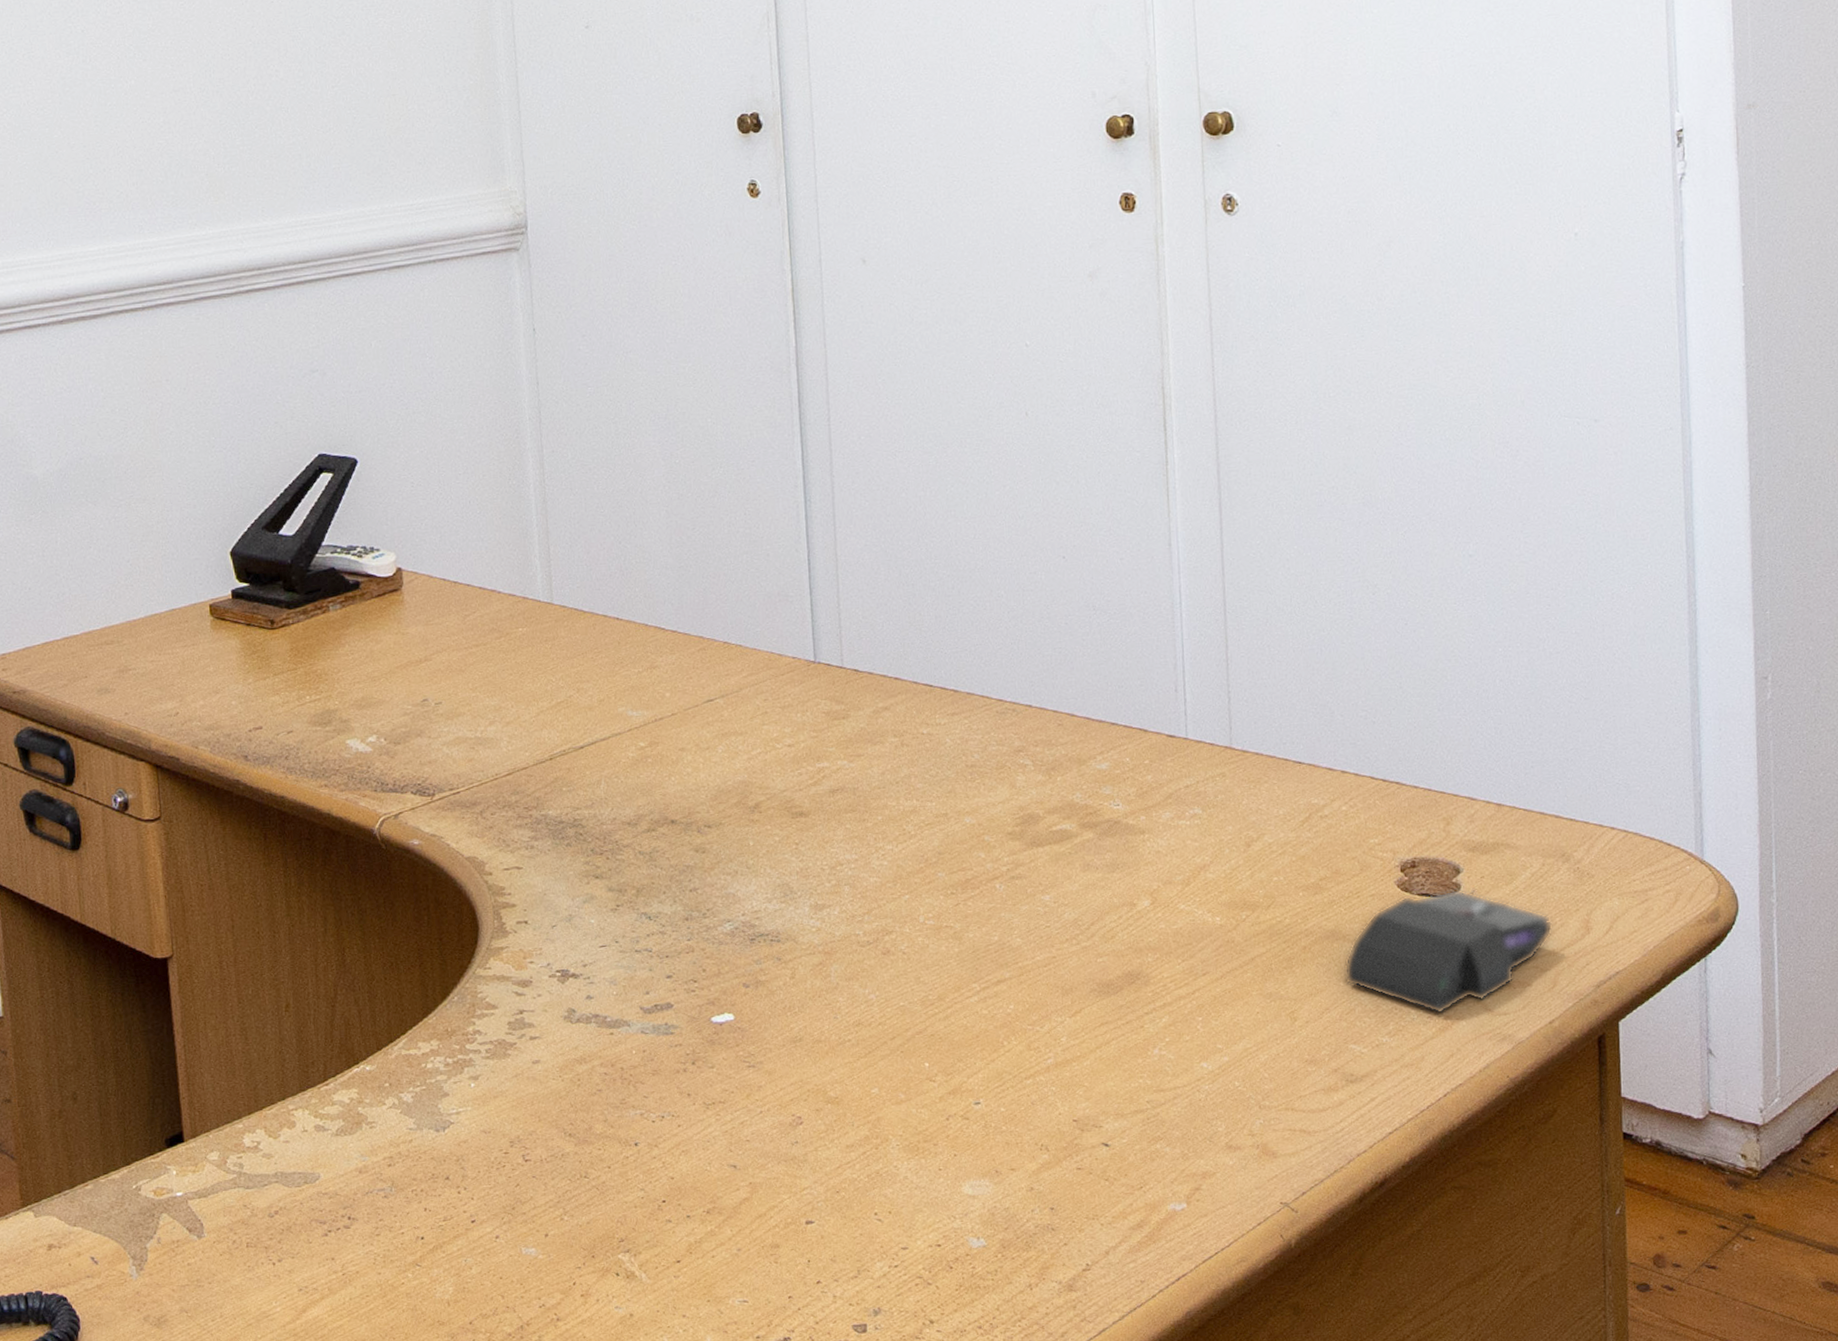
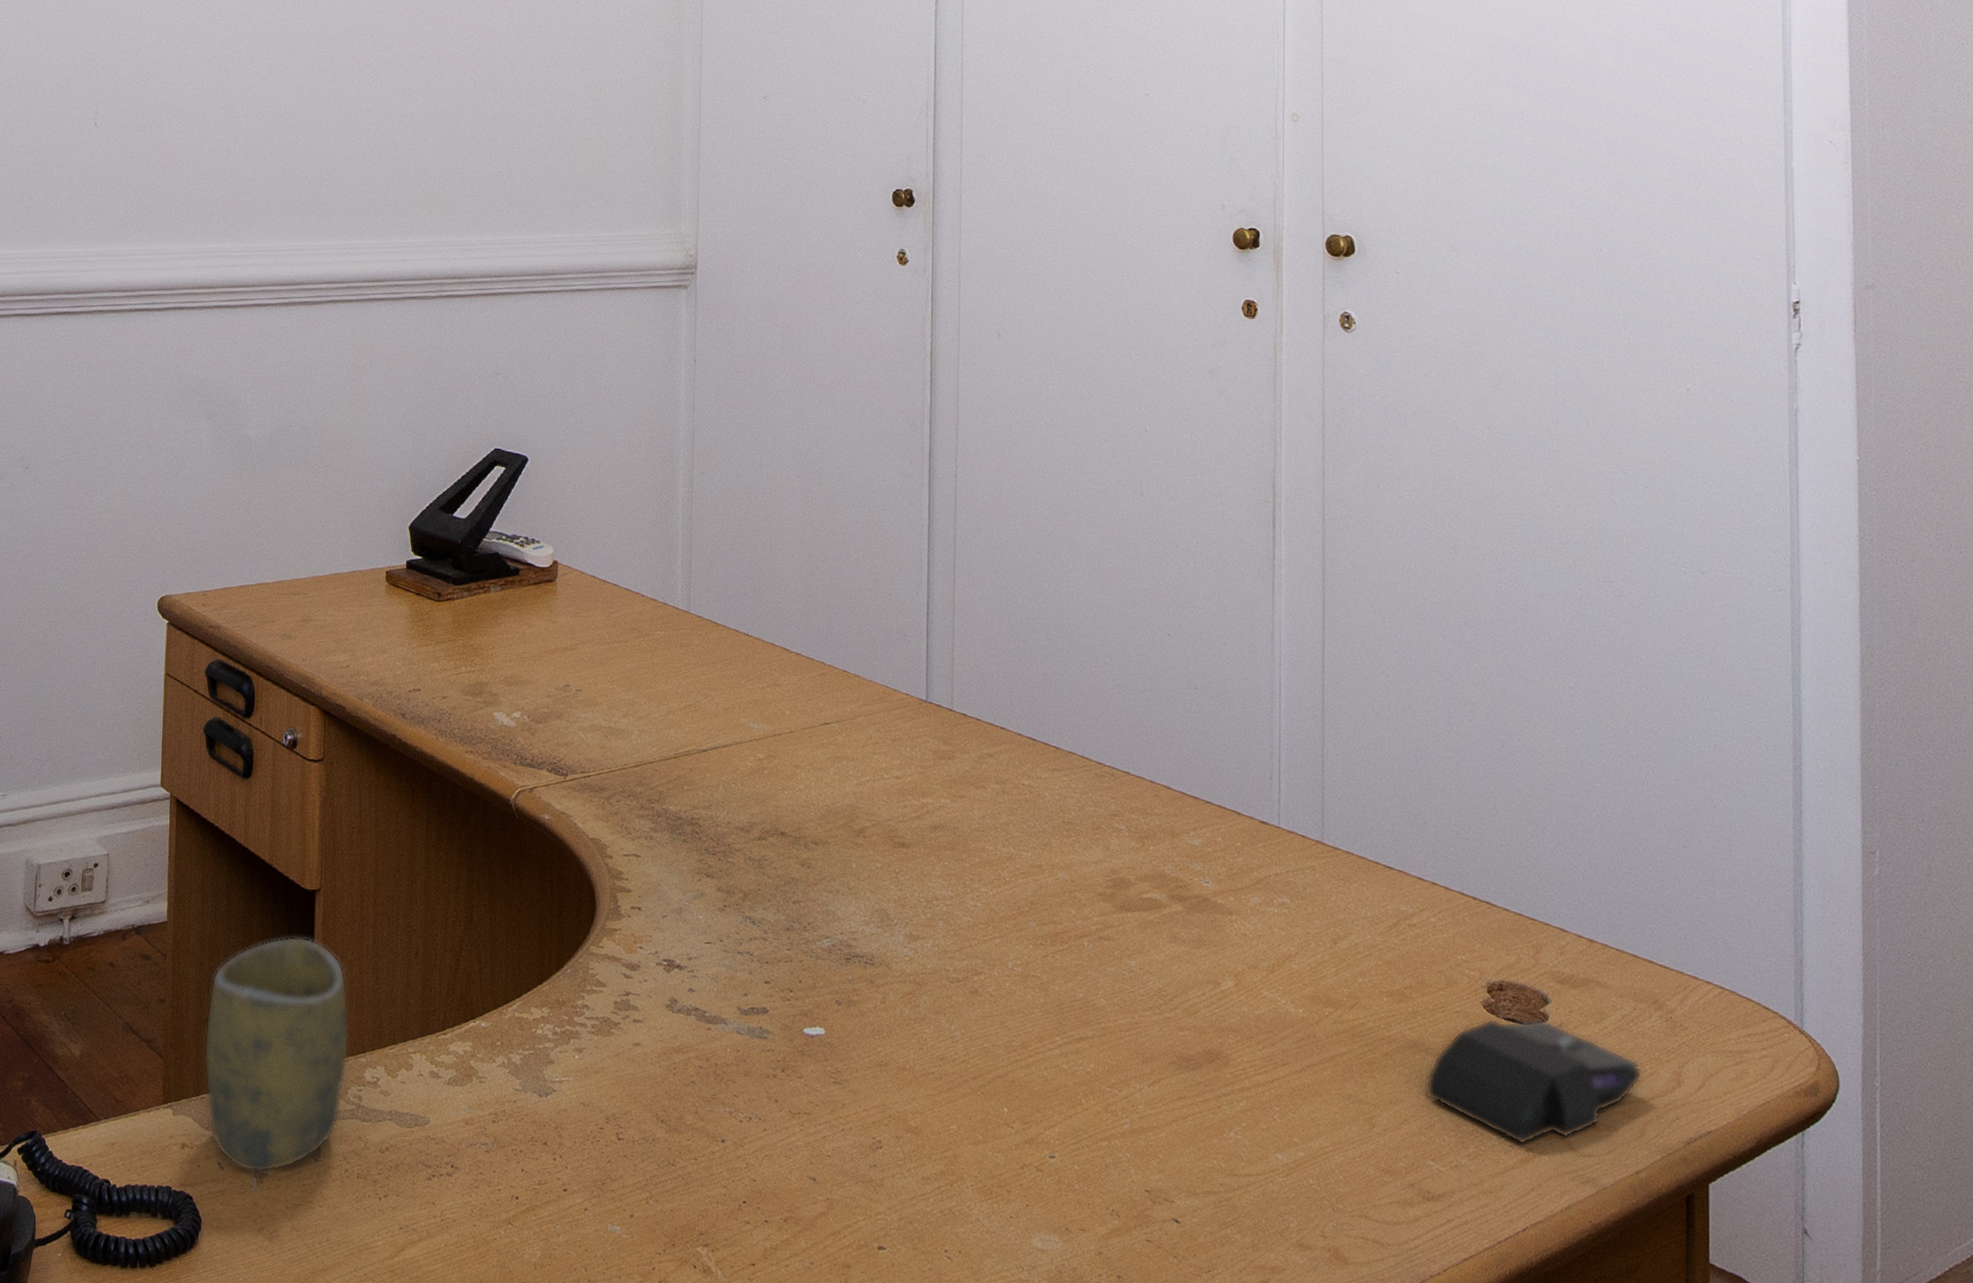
cup: none [60,1009,224,1261] -> present [204,936,349,1173]

